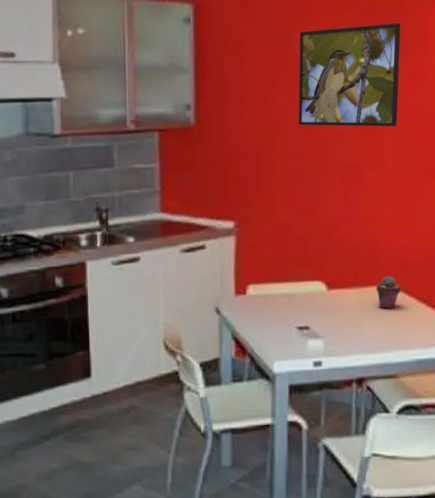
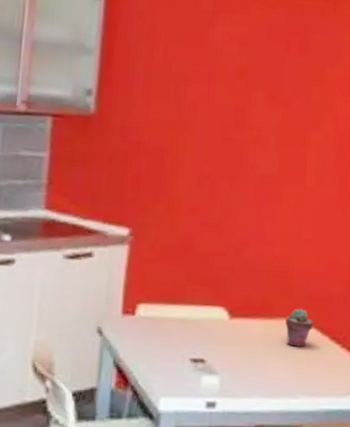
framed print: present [298,22,401,127] -> none [213,22,335,139]

